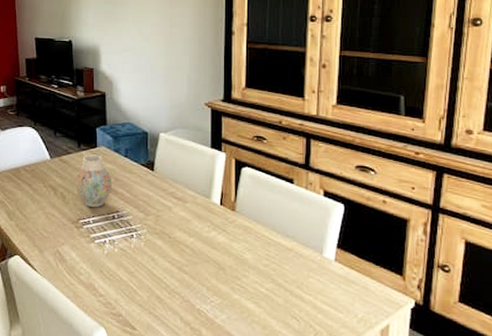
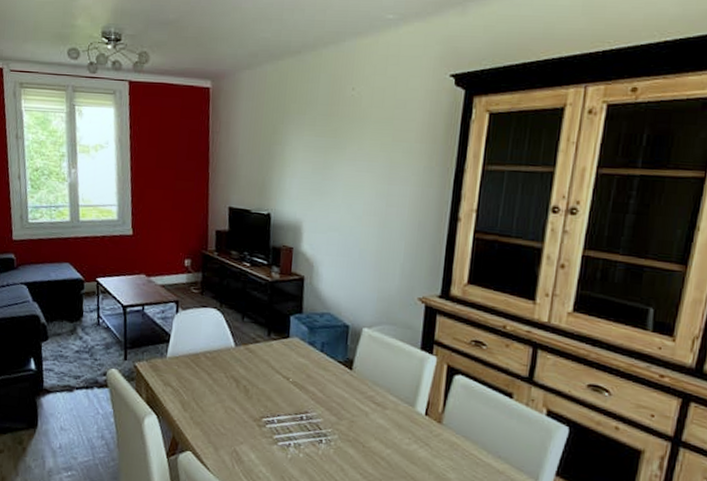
vase: present [75,154,112,208] -> none [261,345,303,406]

